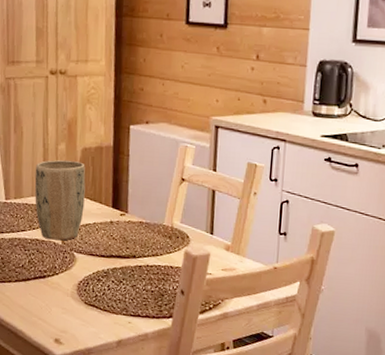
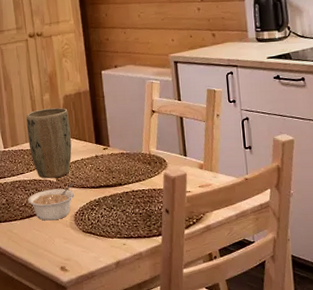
legume: none [27,248,82,287] -> present [28,183,75,221]

